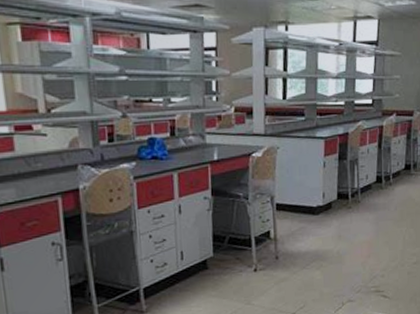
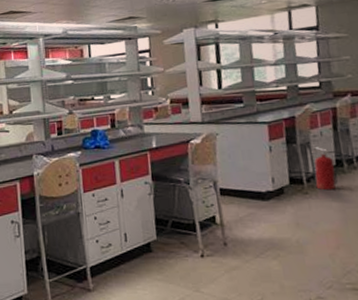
fire extinguisher: none [358,164,385,205] -> present [311,147,346,191]

